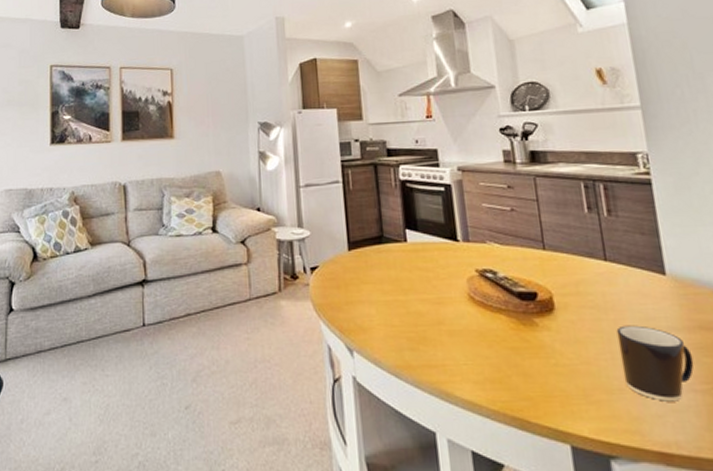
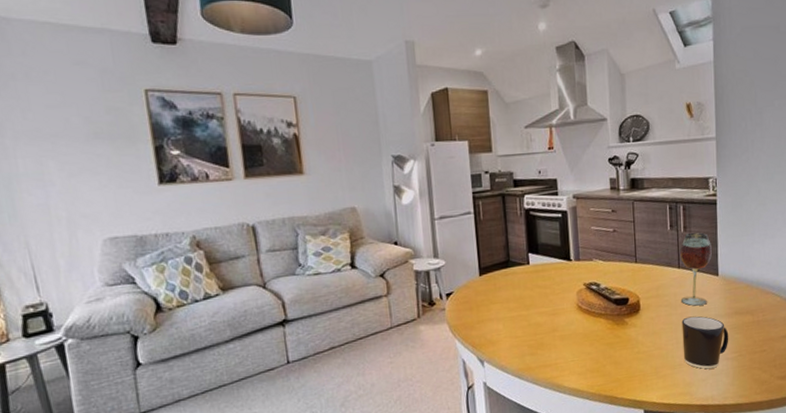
wineglass: none [604,217,653,312] -> present [680,232,712,306]

